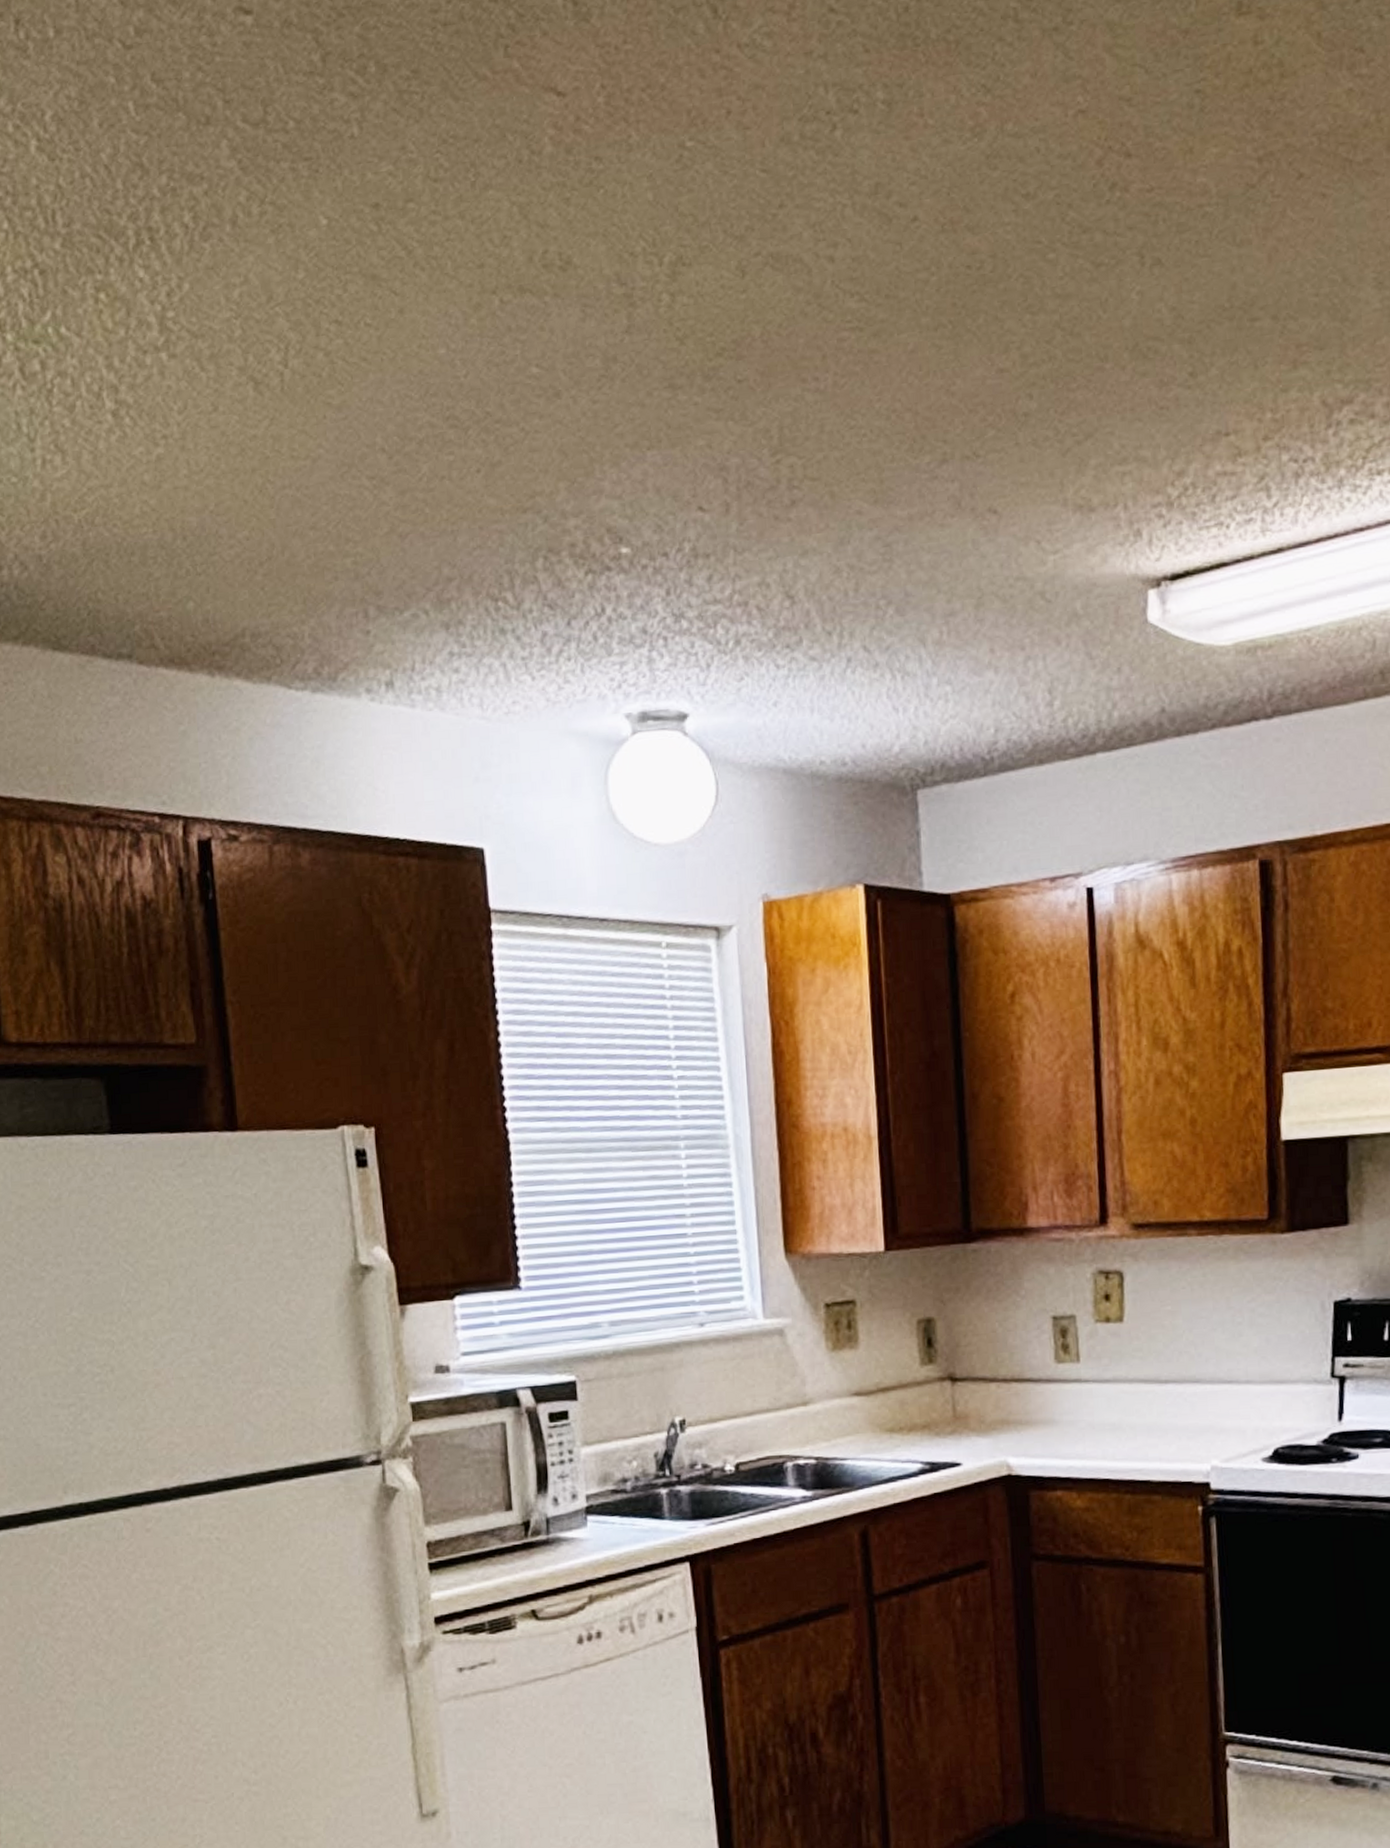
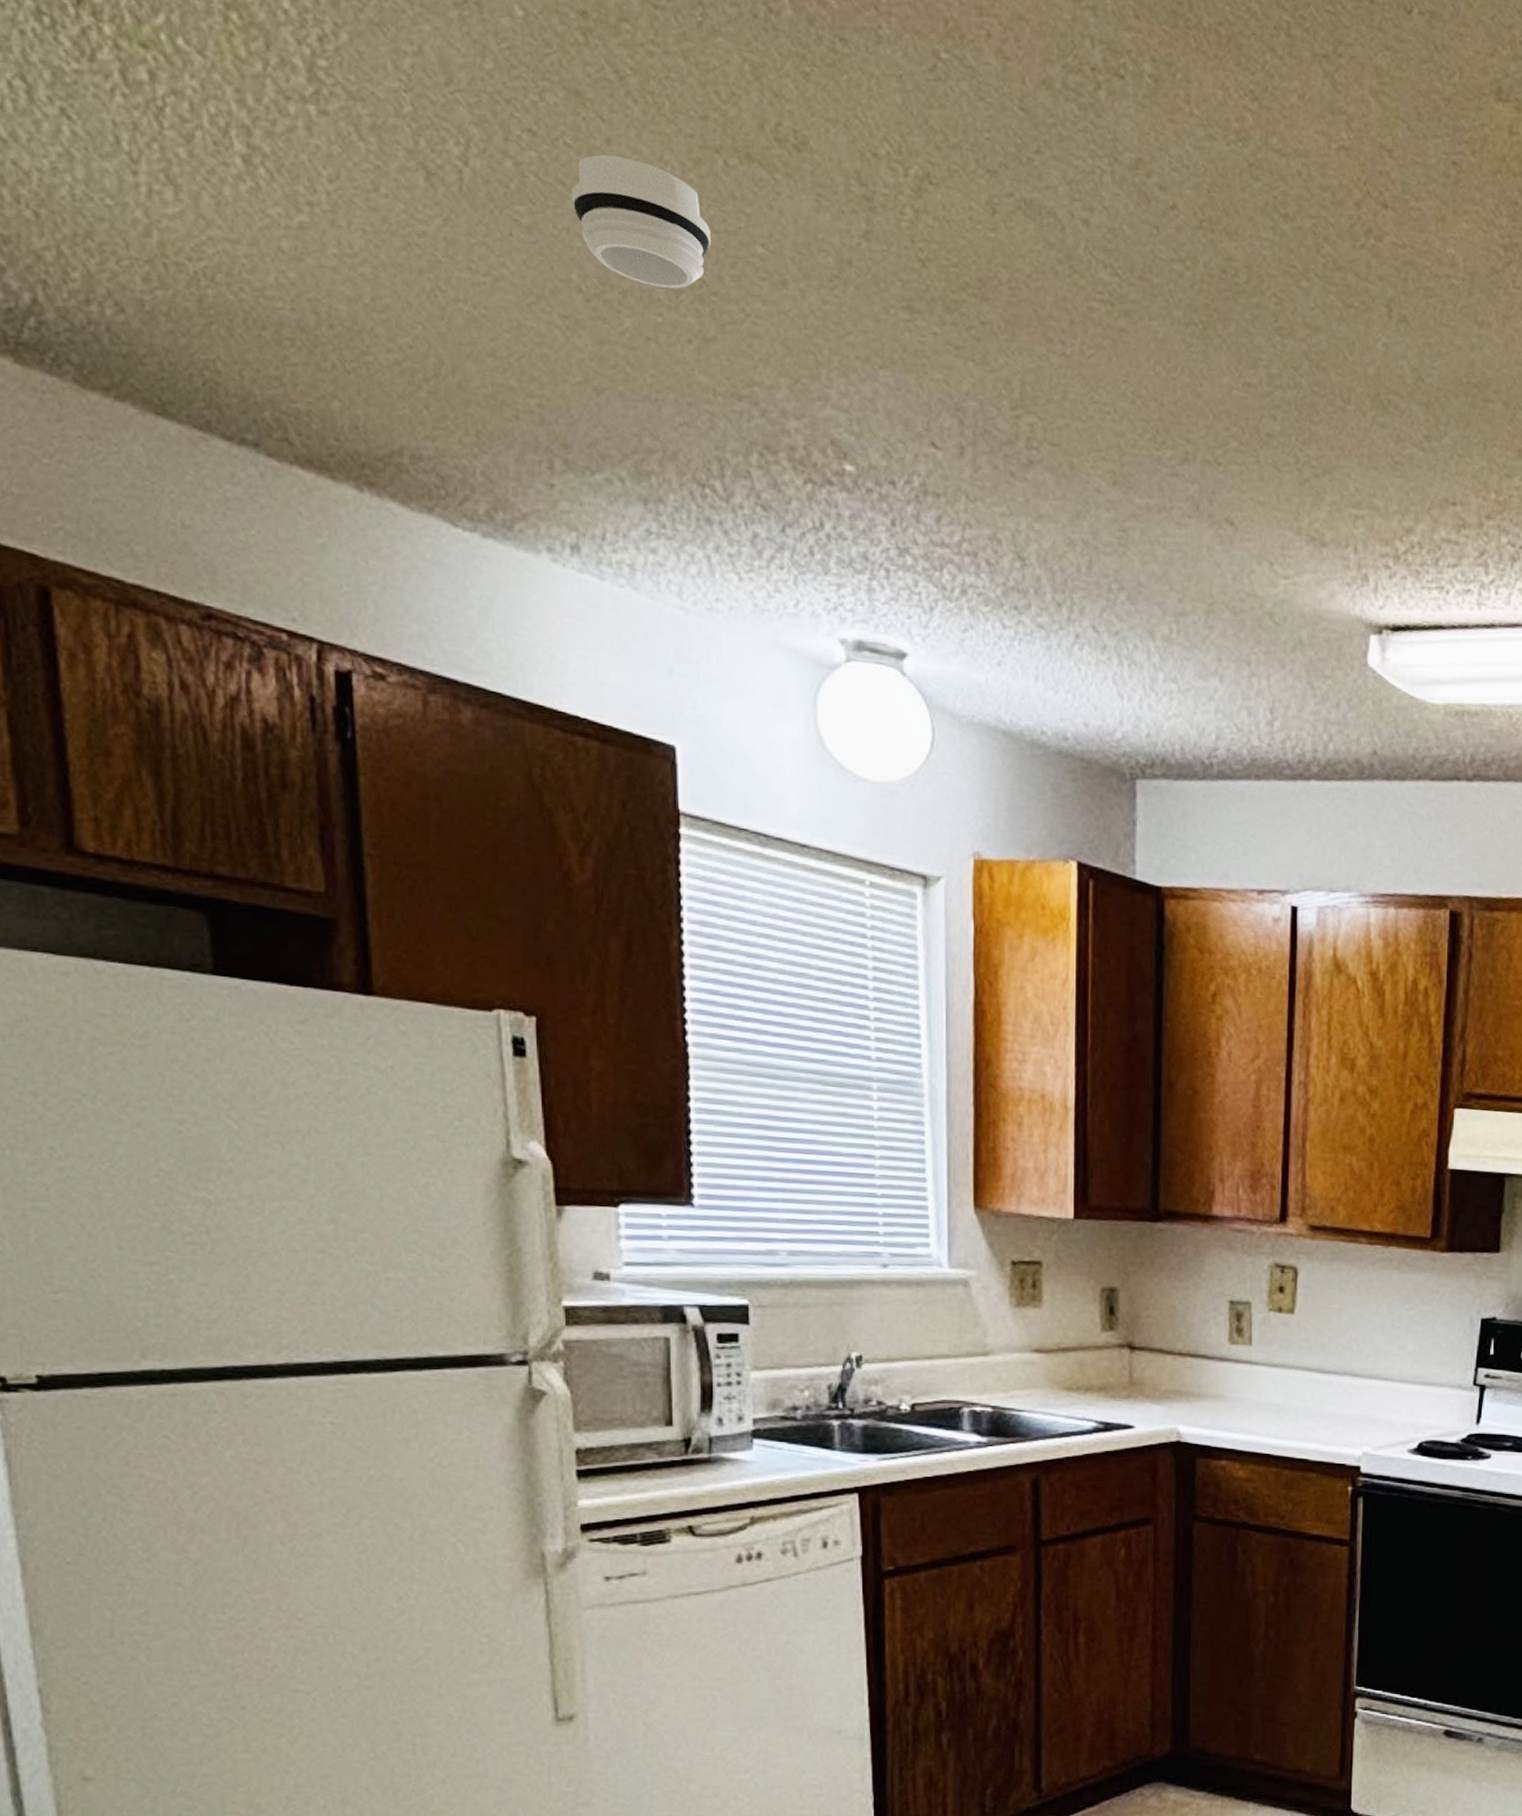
smoke detector: none [373,321,492,430] -> present [571,154,711,289]

